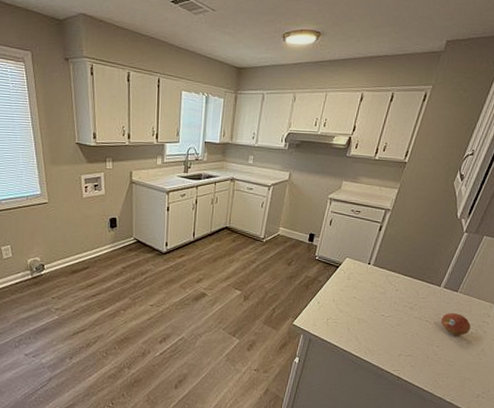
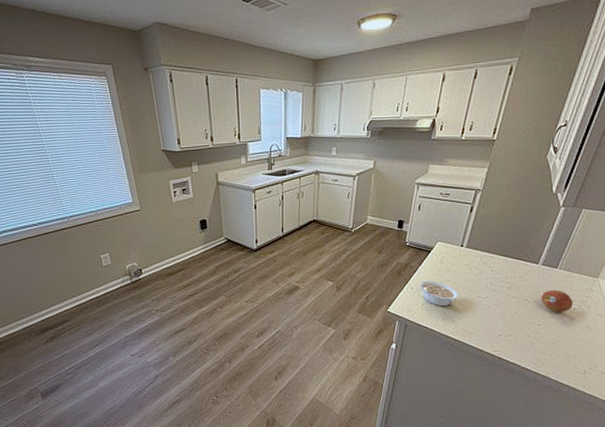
legume: none [325,295,363,323] -> present [419,280,458,307]

